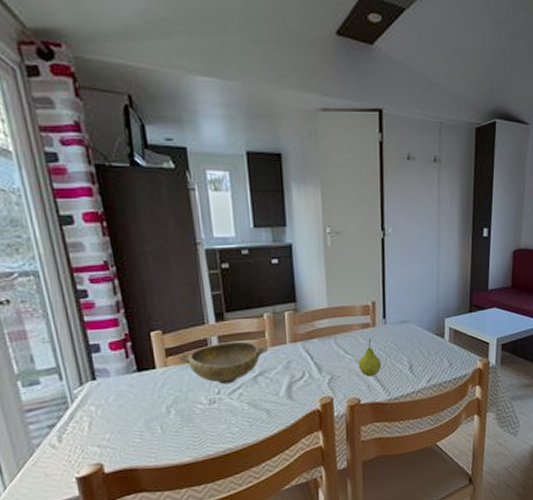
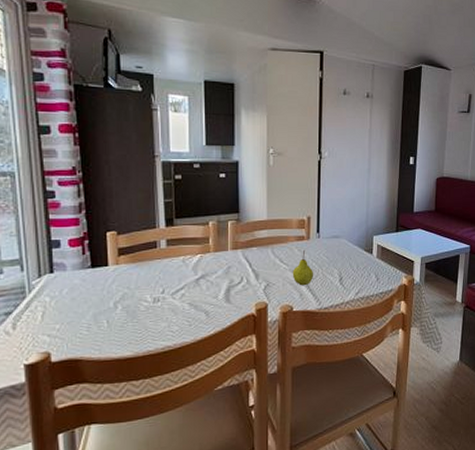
bowl: present [180,341,268,385] -> none [131,245,211,285]

